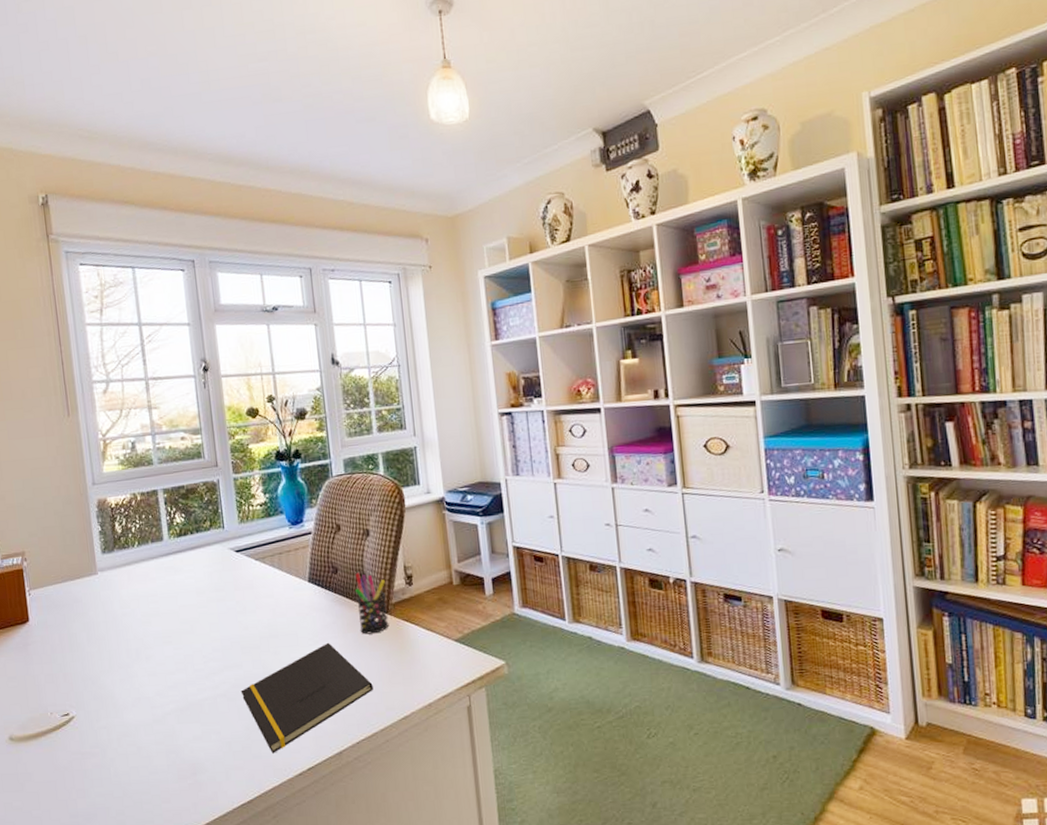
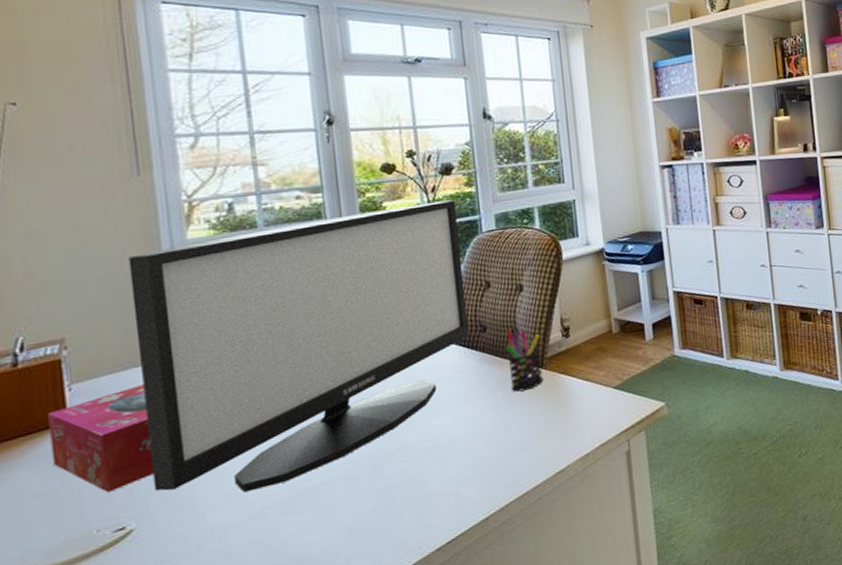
tissue box: none [16,595,87,683] -> present [48,384,154,493]
monitor: none [64,444,323,698] -> present [128,200,469,493]
notepad: present [240,642,373,754] -> none [366,404,525,533]

